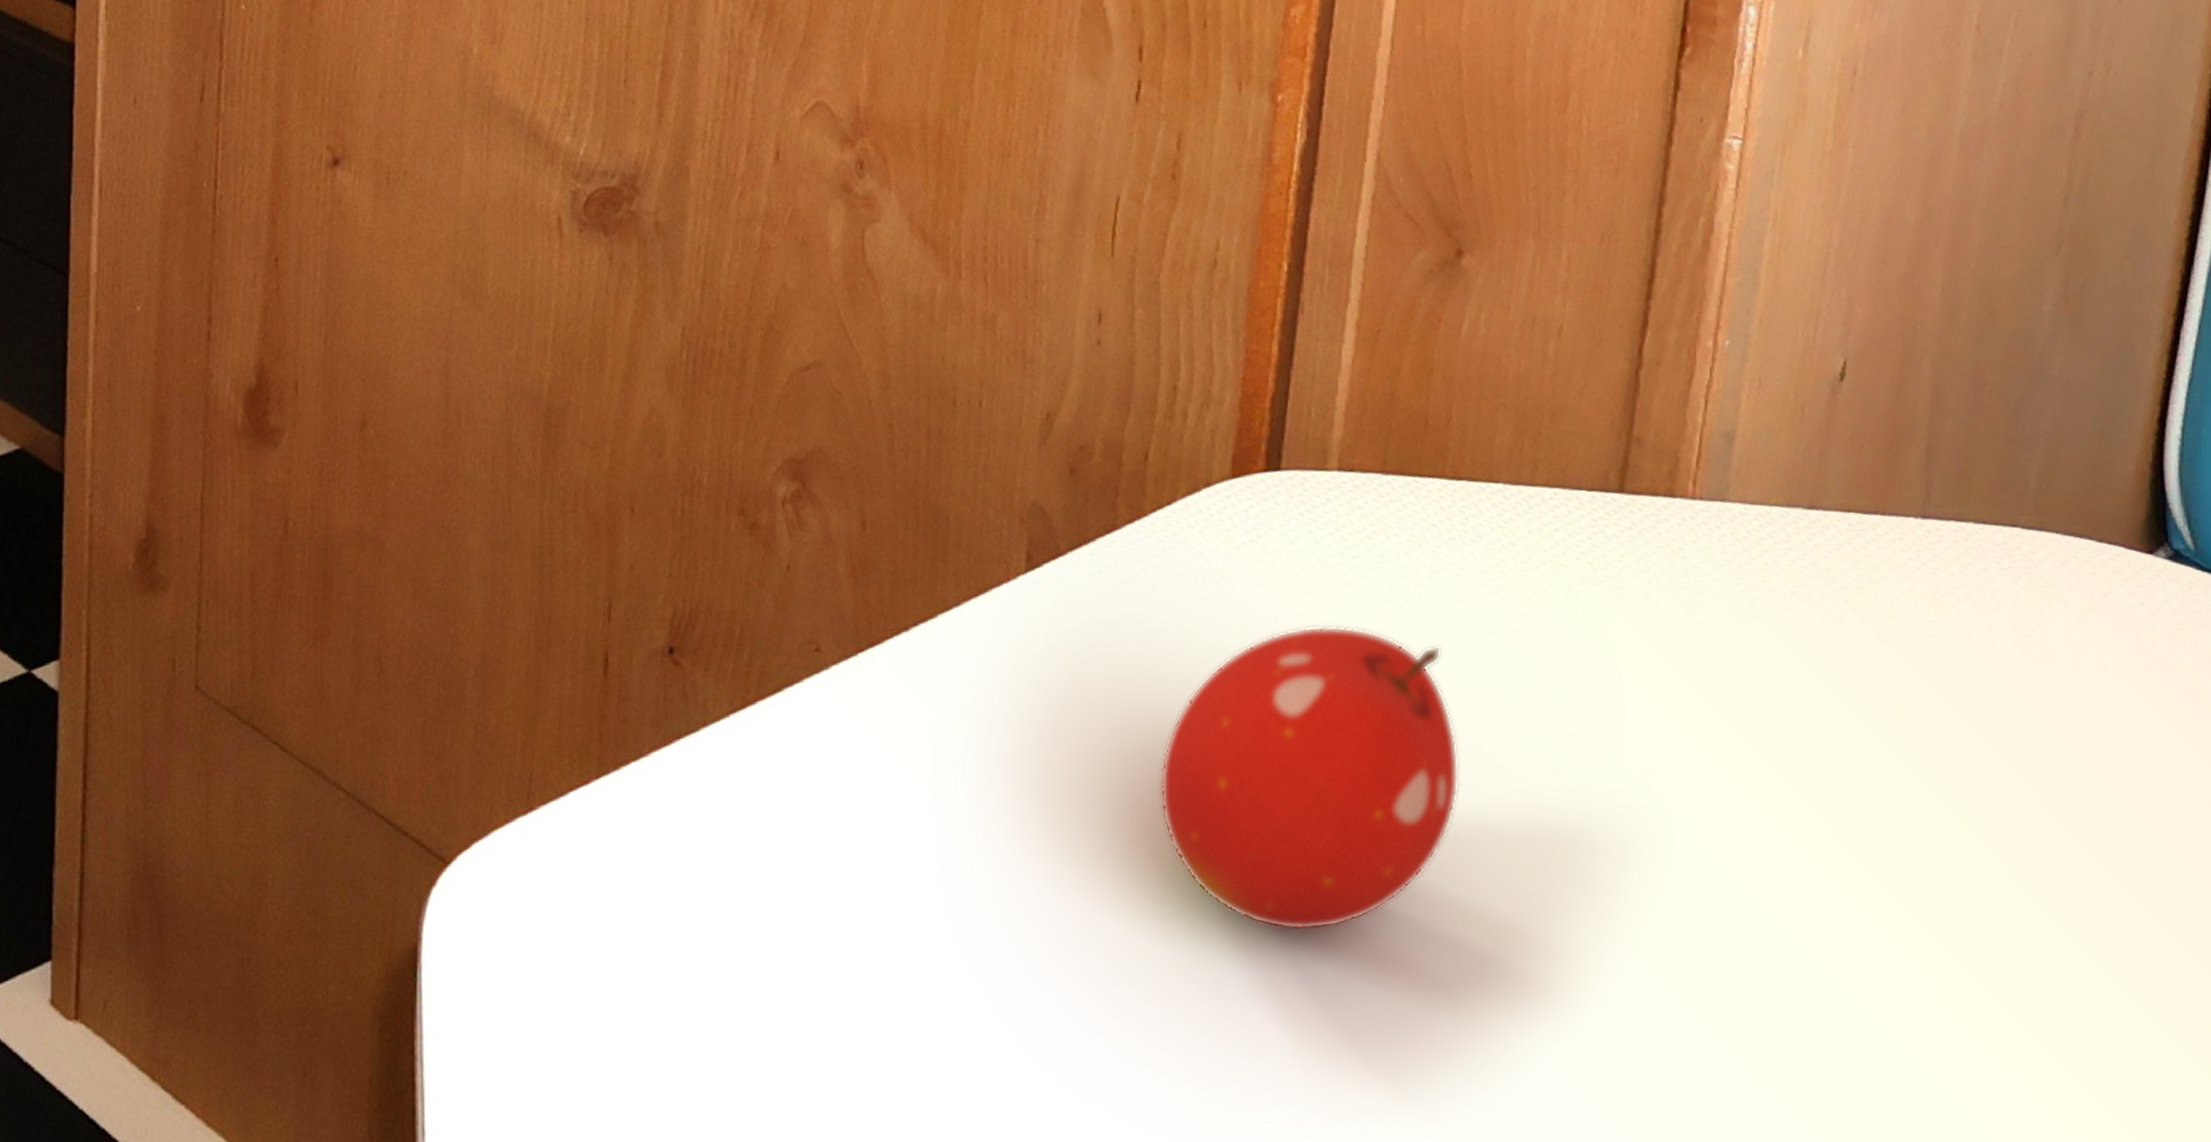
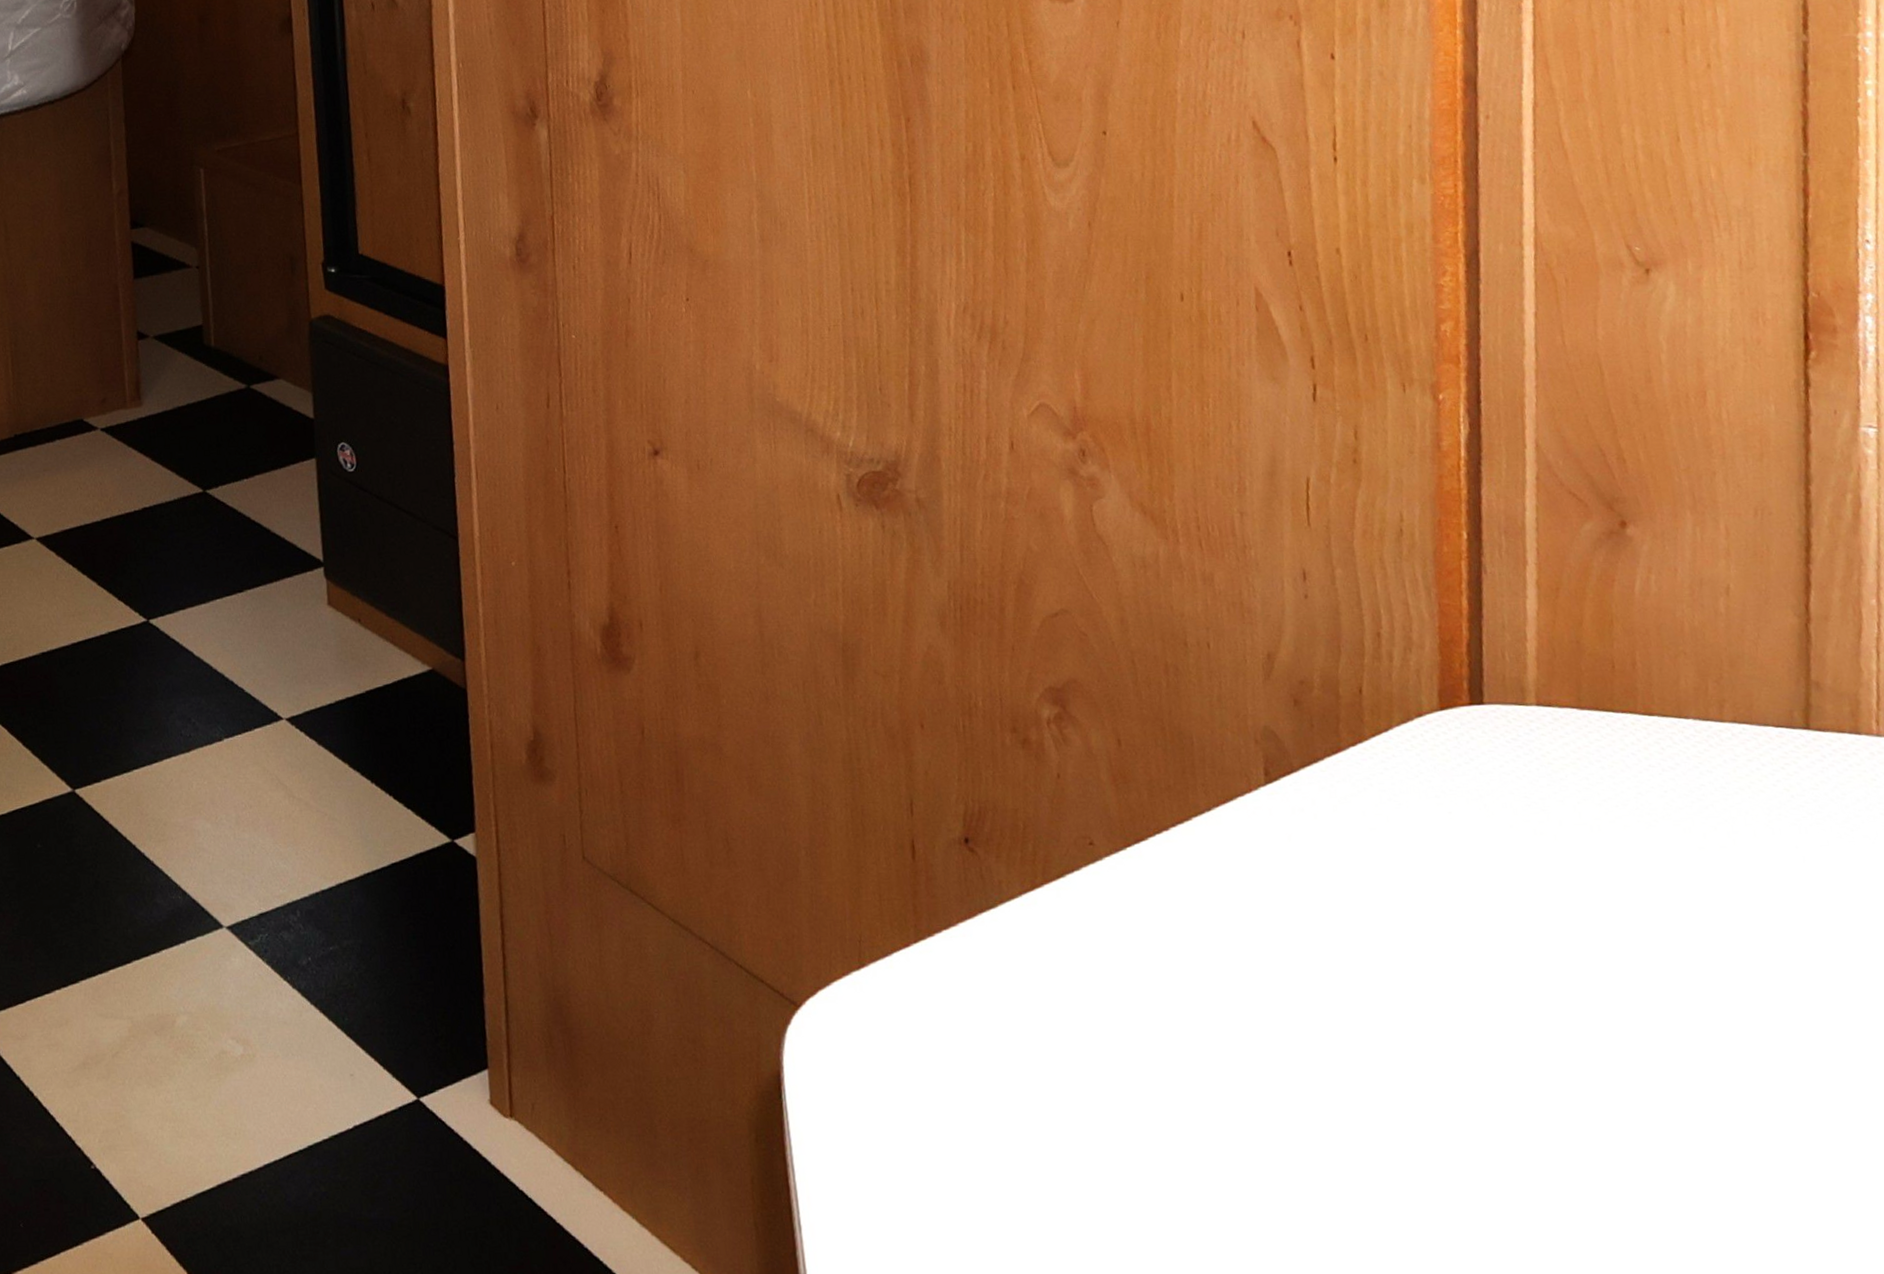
fruit: present [1160,625,1458,932] -> none [1407,837,1690,1101]

